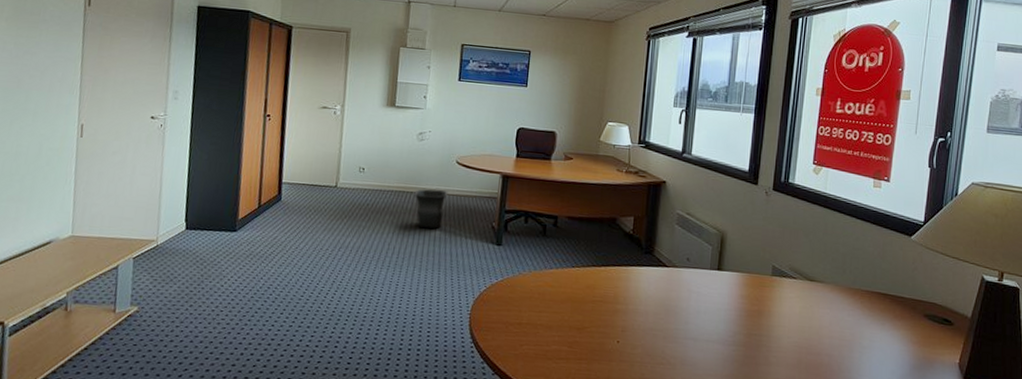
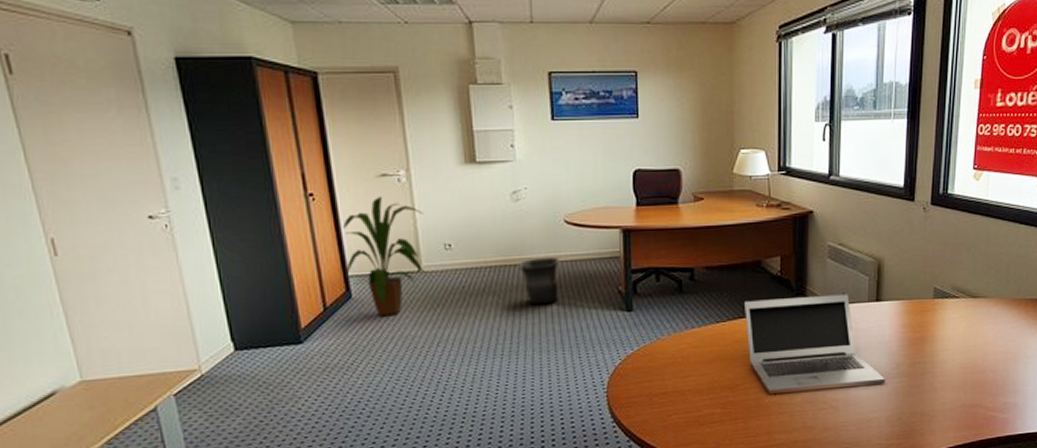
house plant: none [278,123,349,220] -> present [343,196,426,317]
laptop: none [597,251,722,349] -> present [745,294,885,395]

